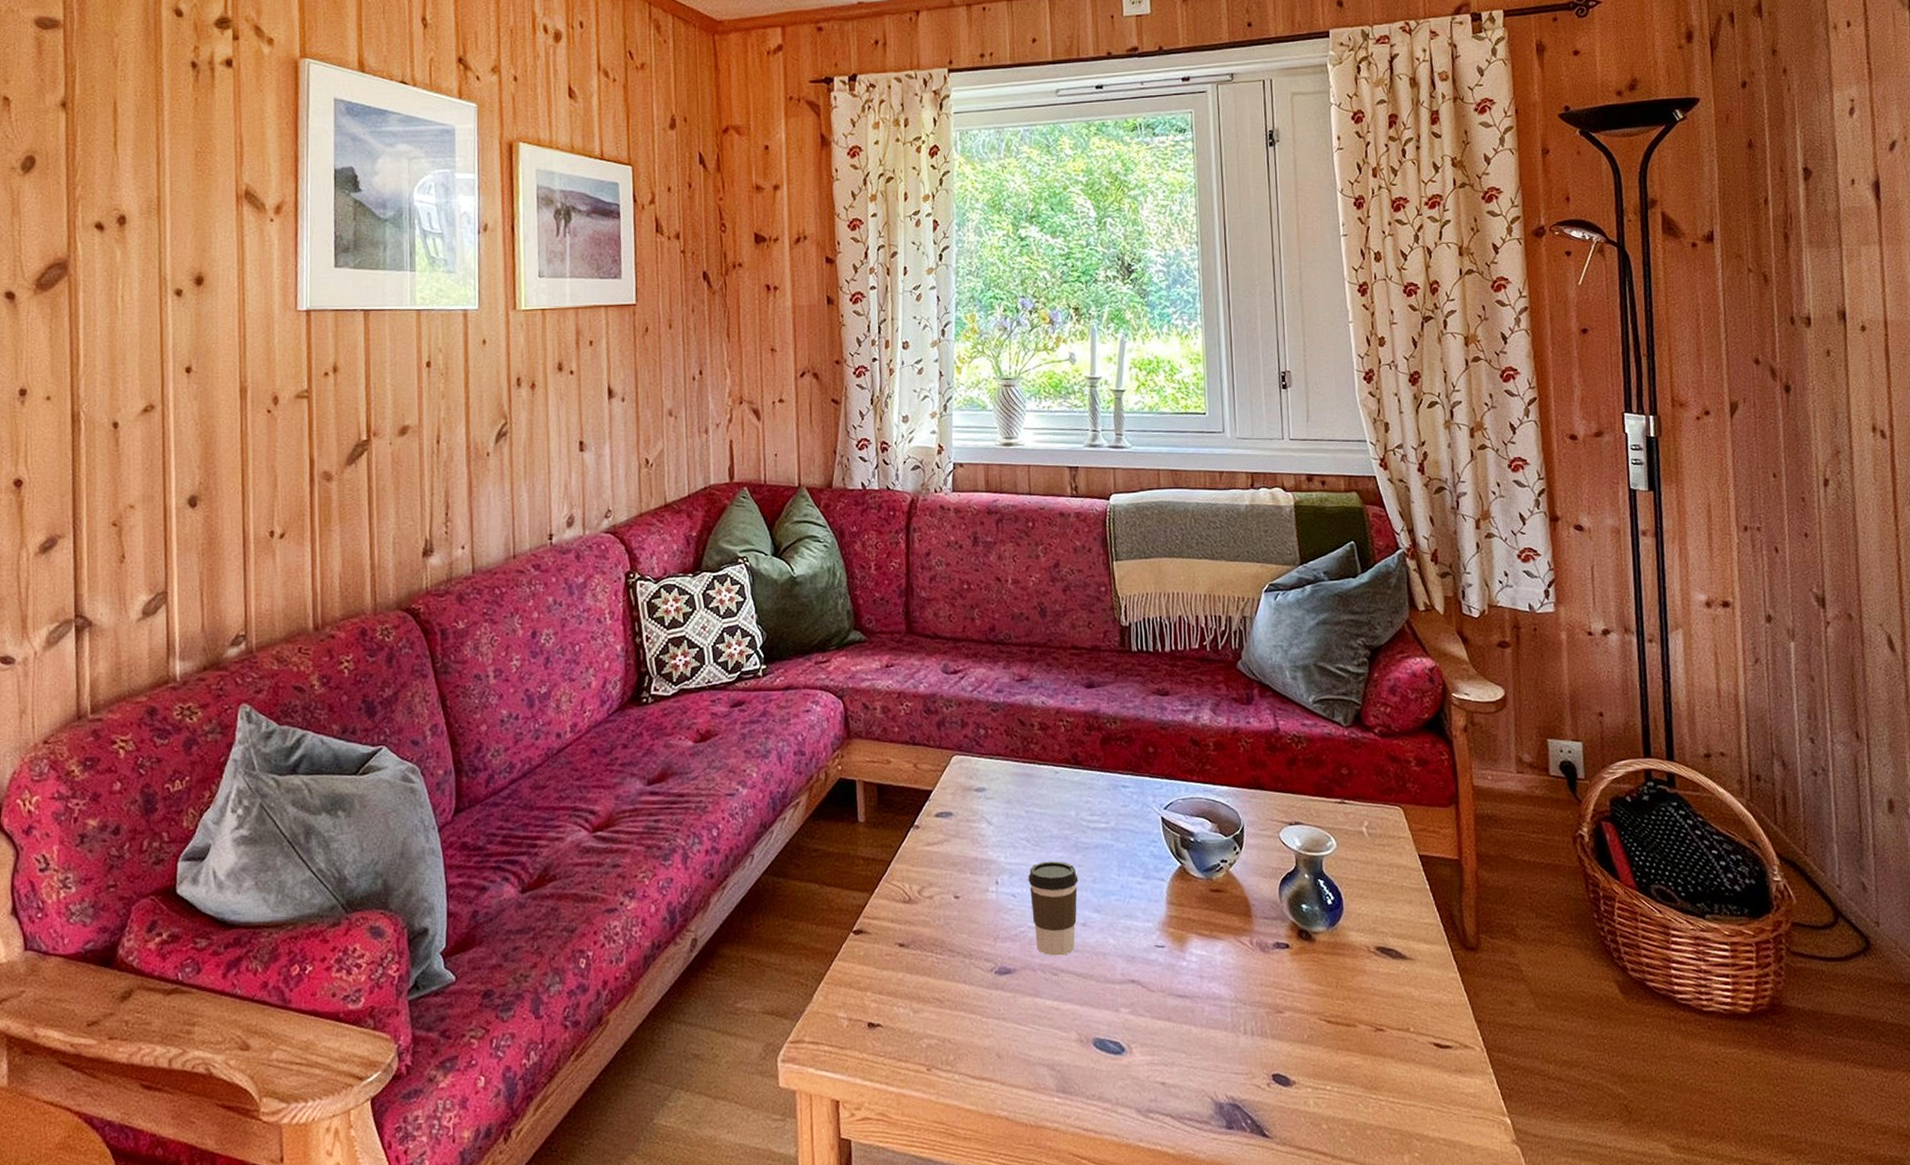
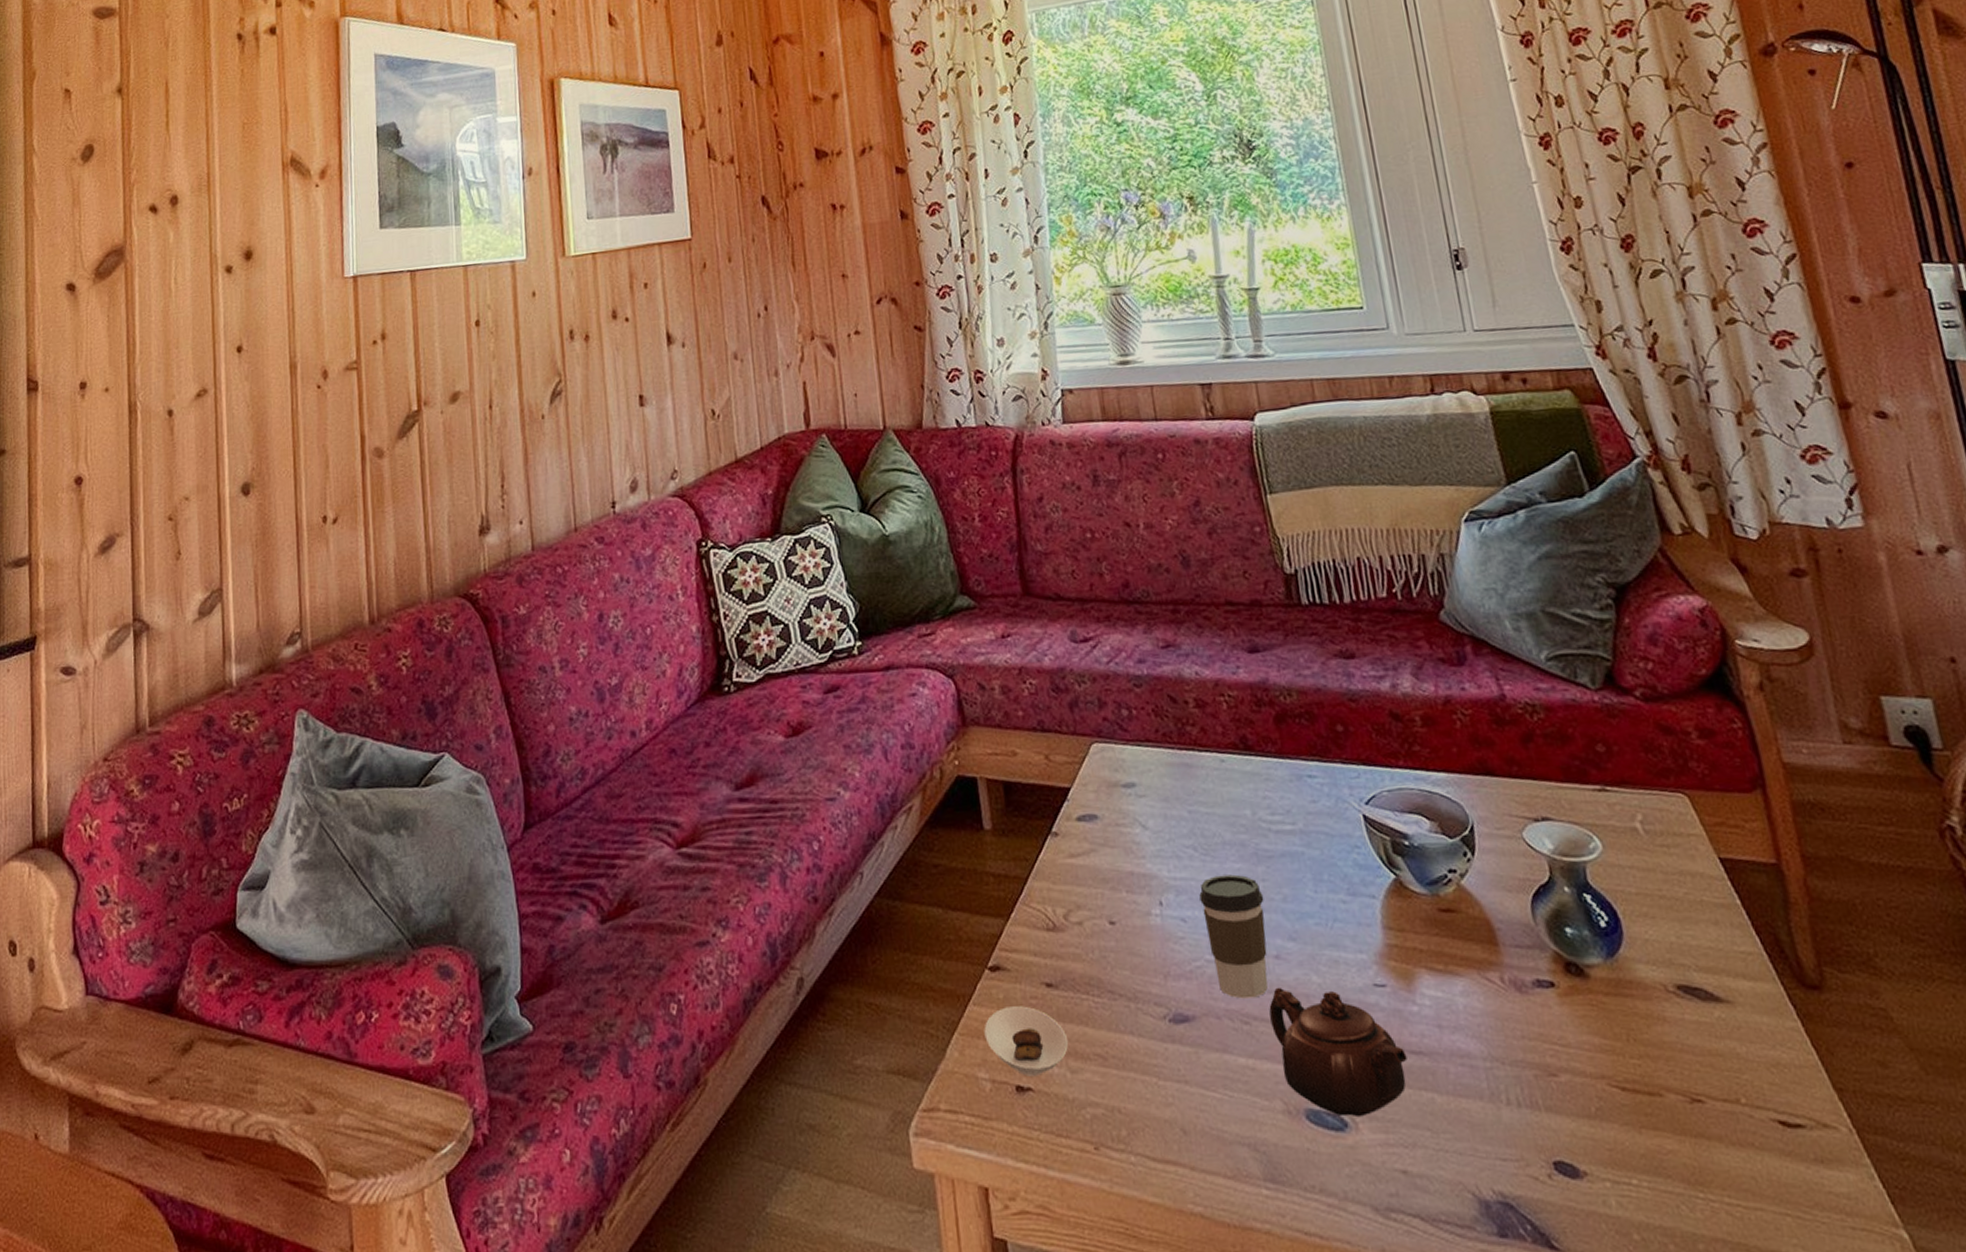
saucer: none [845,961,914,1015] -> present [984,1006,1069,1076]
teapot: none [1074,947,1174,1044] -> present [1269,987,1407,1118]

